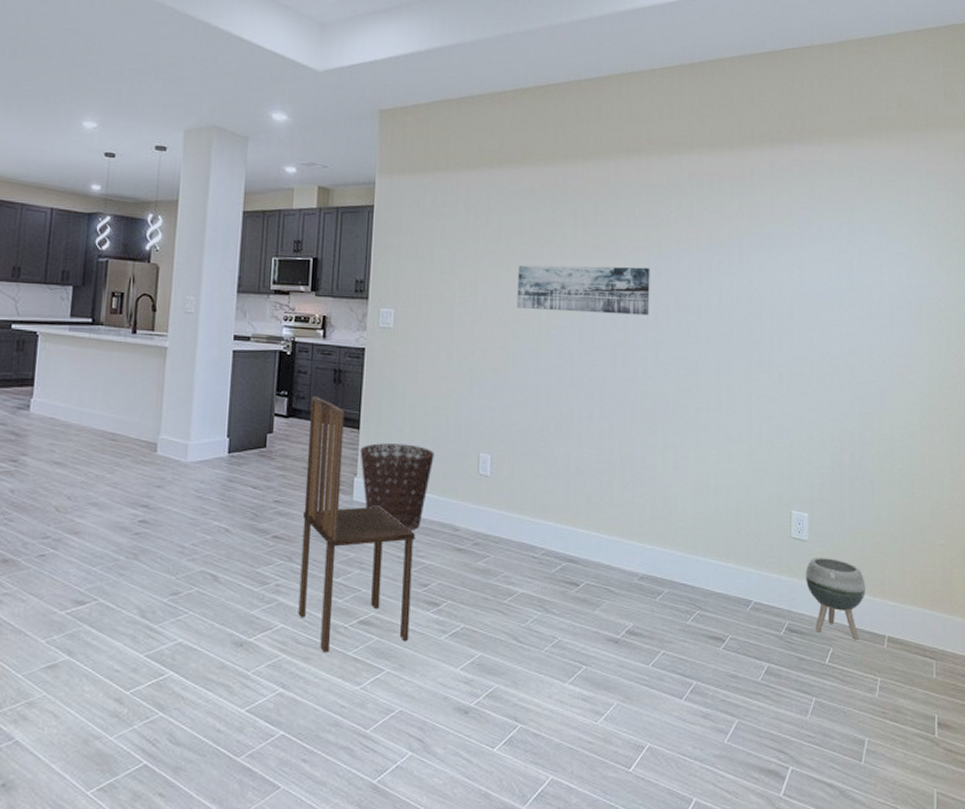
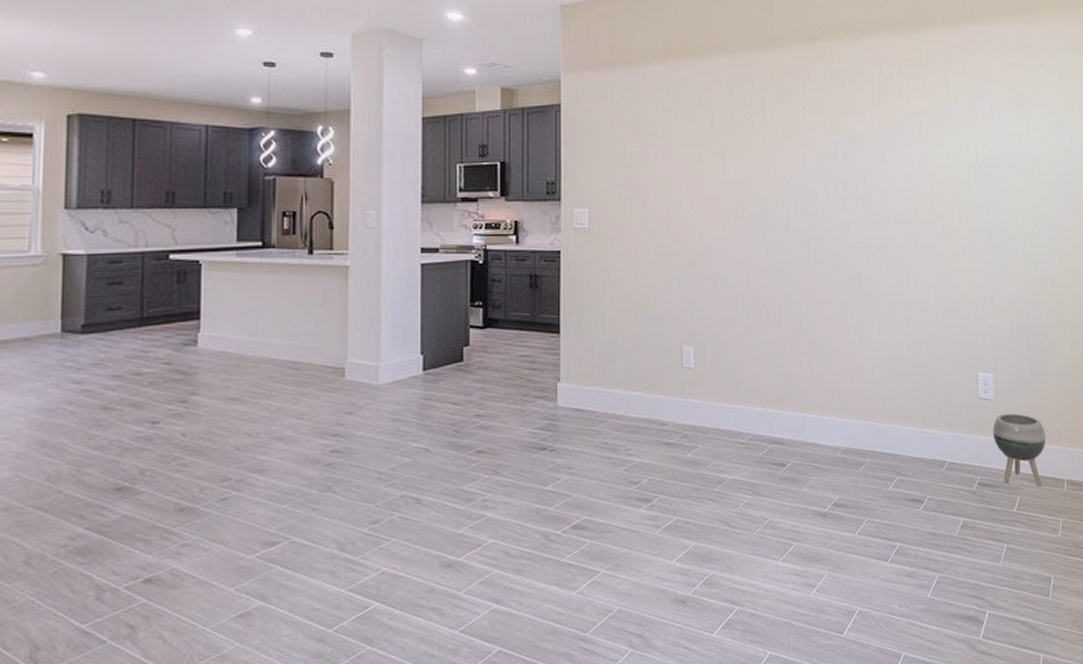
dining chair: present [298,397,415,653] -> none [507,304,623,563]
basket: present [360,443,434,532] -> none [562,344,638,431]
wall art: present [517,265,650,316] -> none [710,151,839,200]

